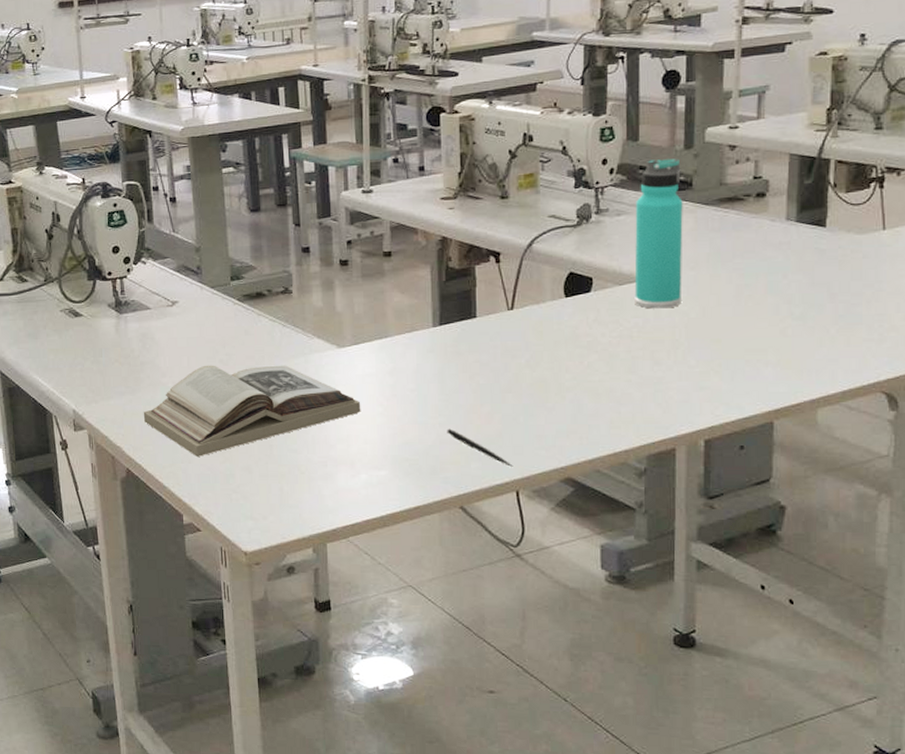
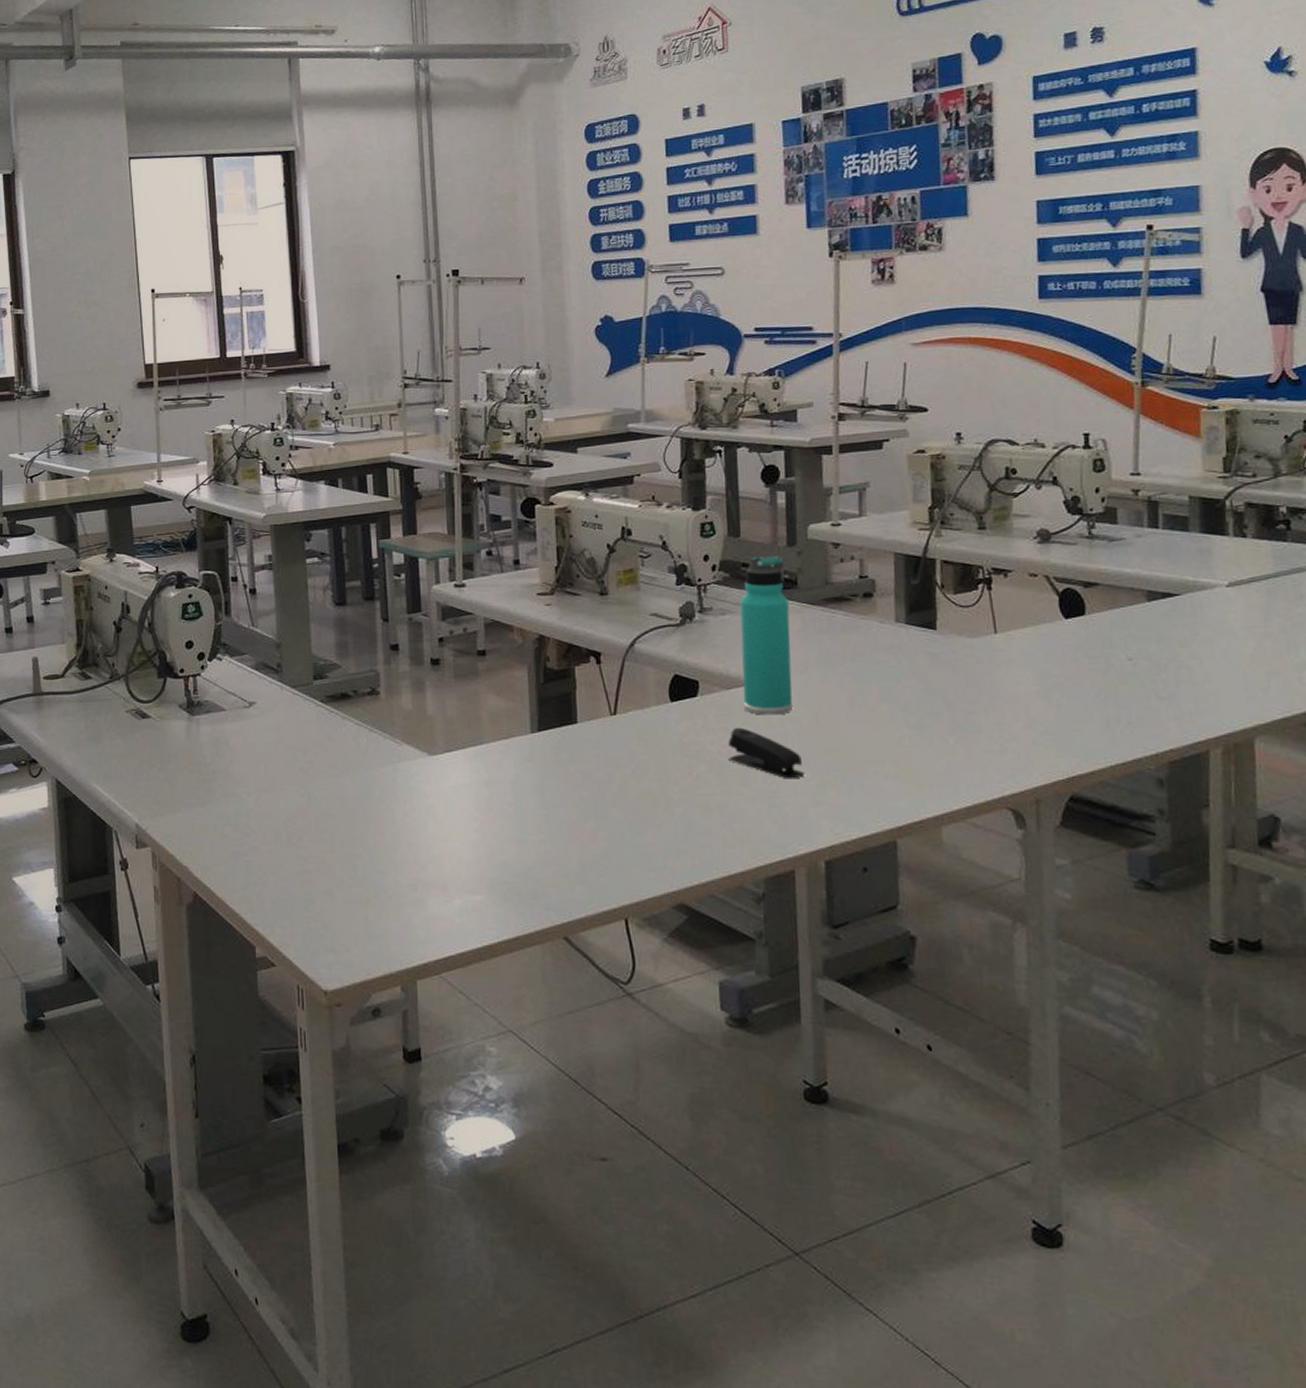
book: present [143,365,361,457] -> none [214,773,455,878]
pen: present [447,428,513,467] -> none [548,847,621,891]
stapler: none [617,320,690,367] -> present [728,727,806,779]

